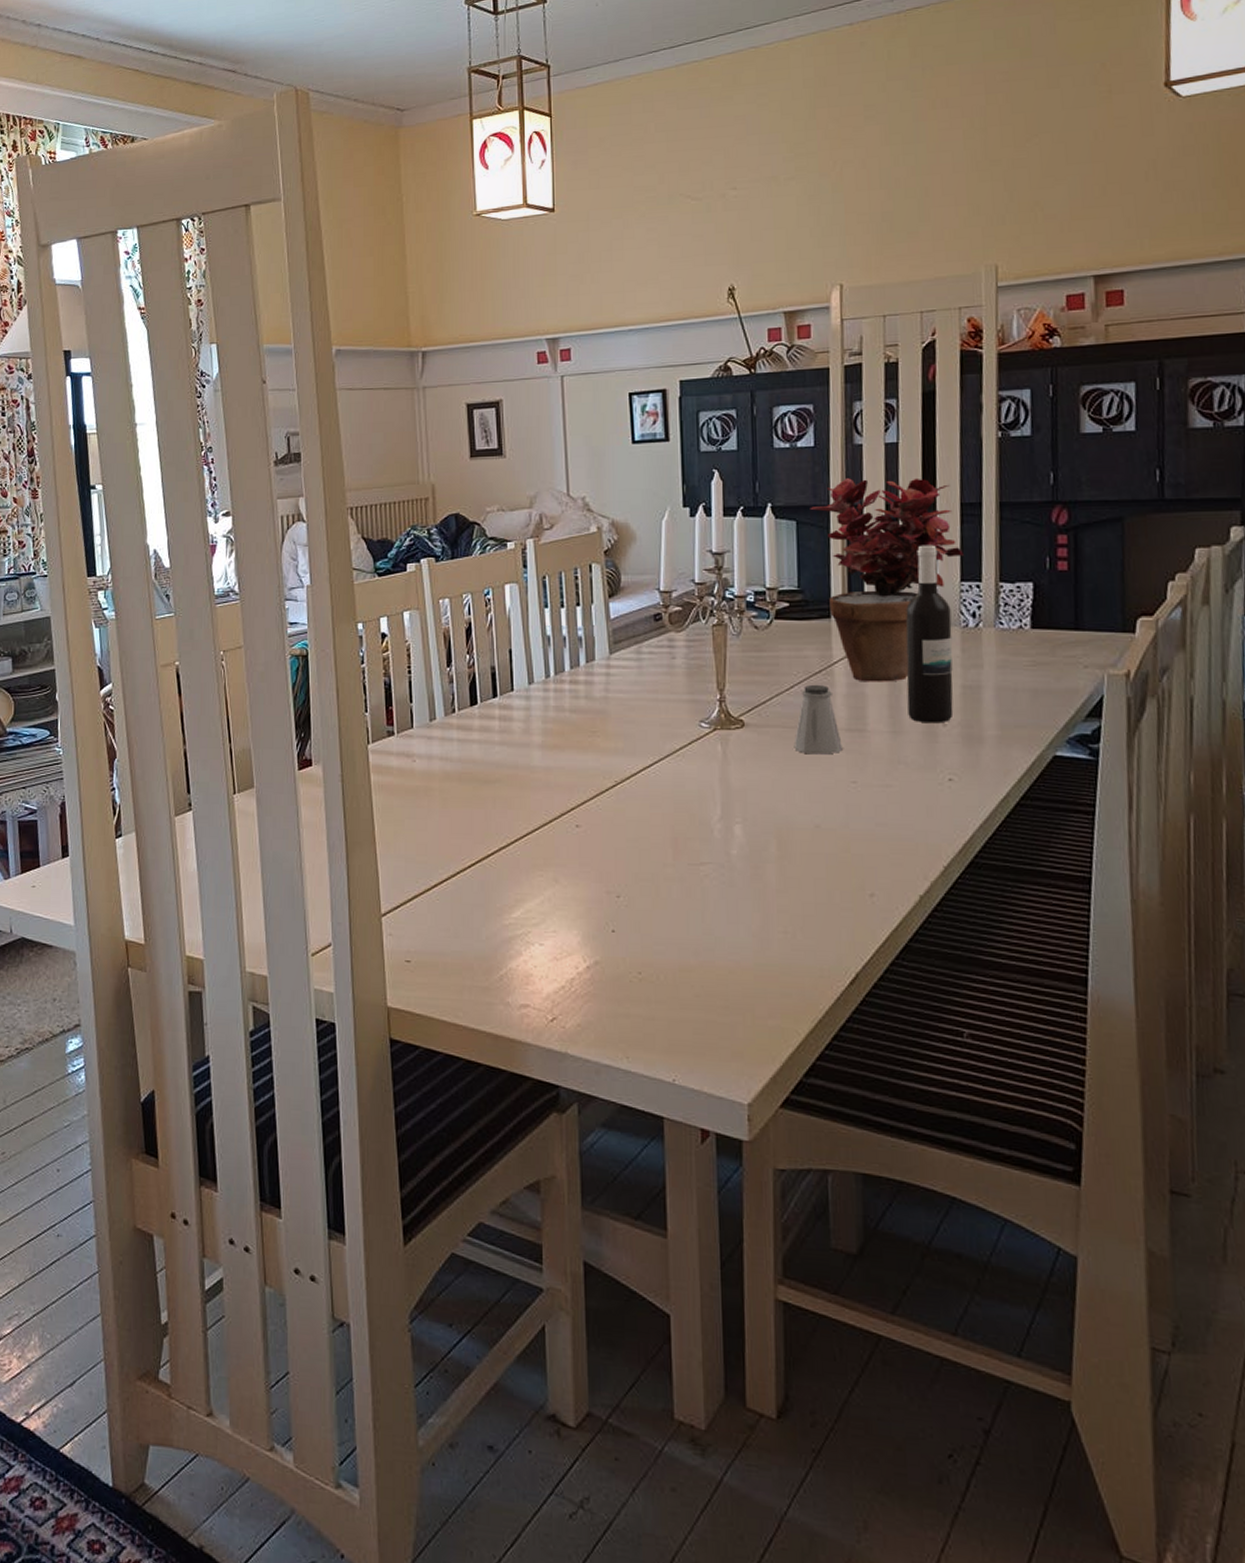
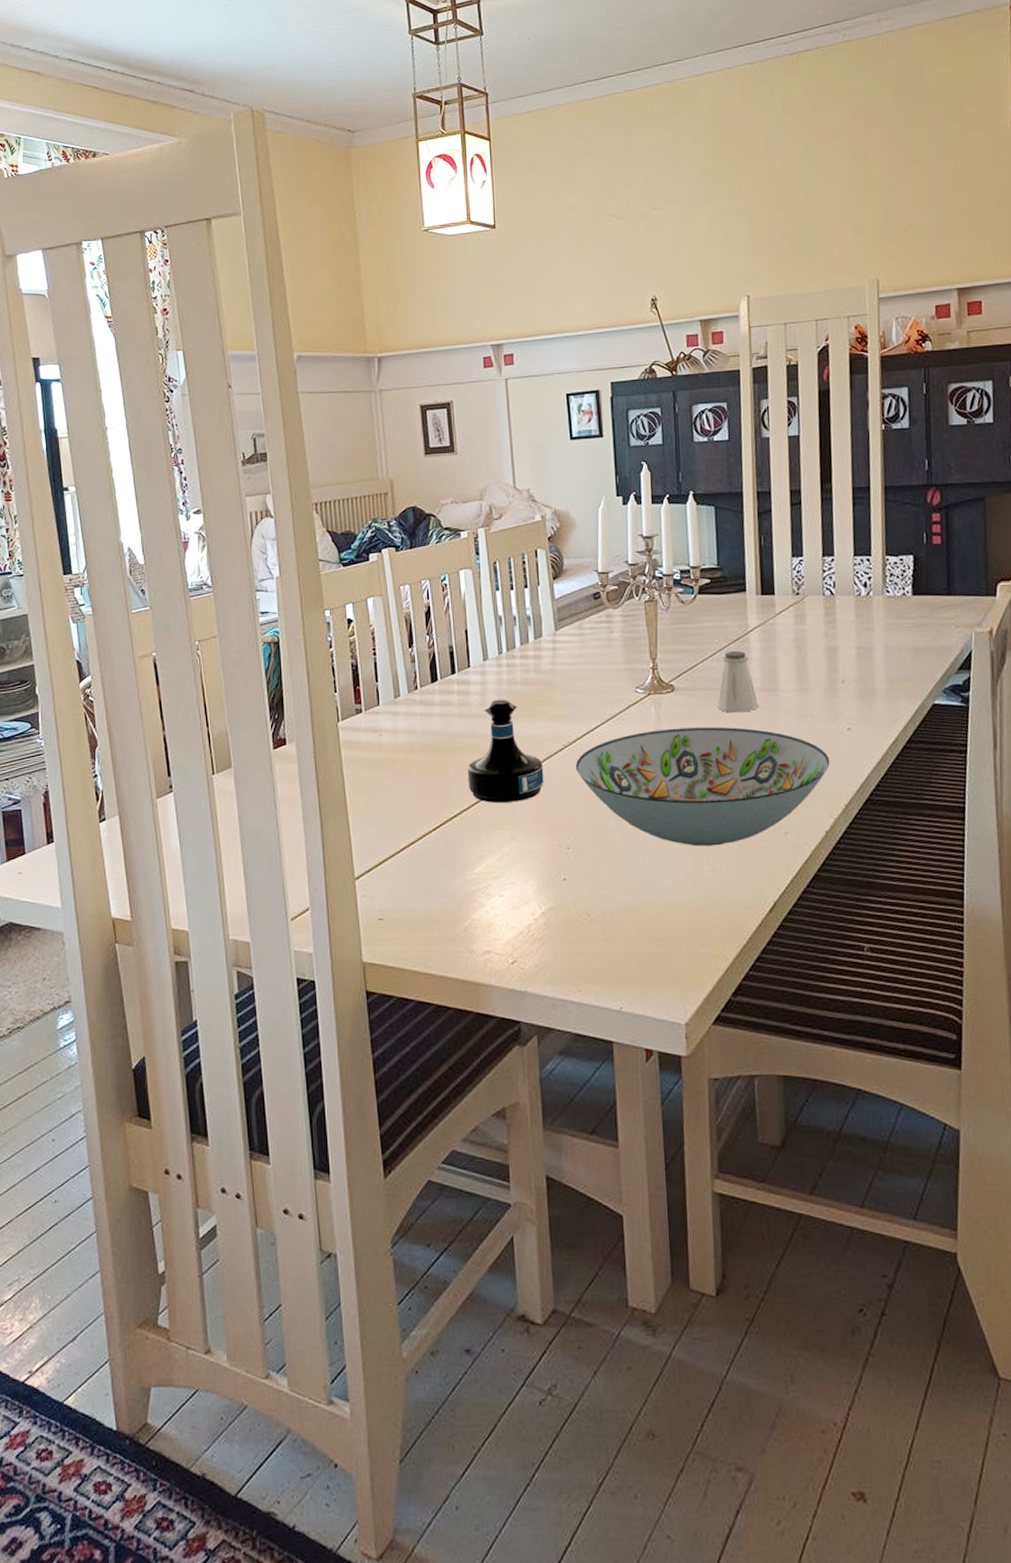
tequila bottle: none [507,727,593,842] -> present [467,699,544,803]
decorative bowl: none [628,769,927,905] -> present [575,726,830,846]
potted plant: present [810,478,964,682] -> none [726,466,856,647]
wine bottle: present [905,545,954,724] -> none [809,524,850,681]

